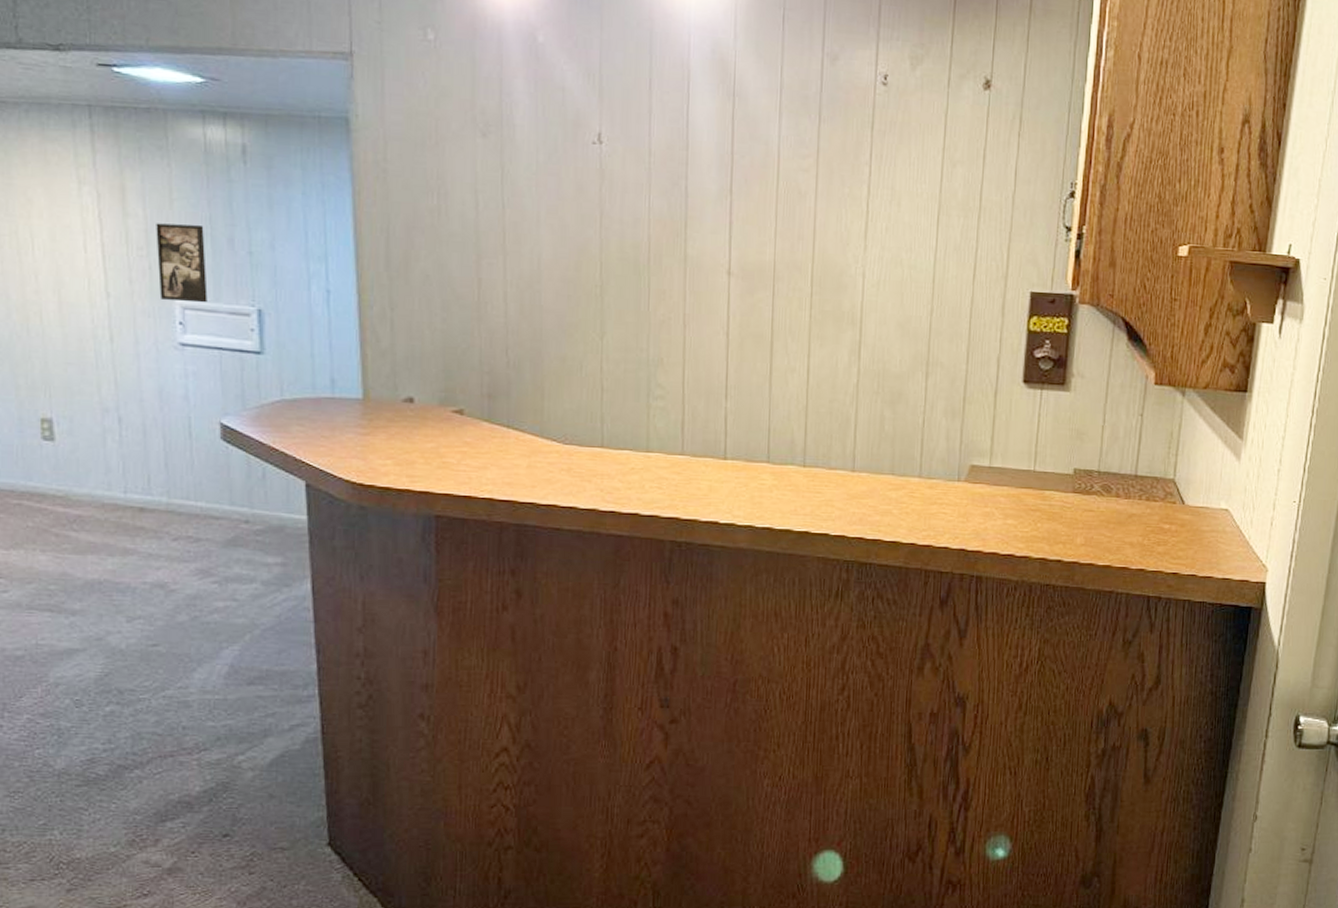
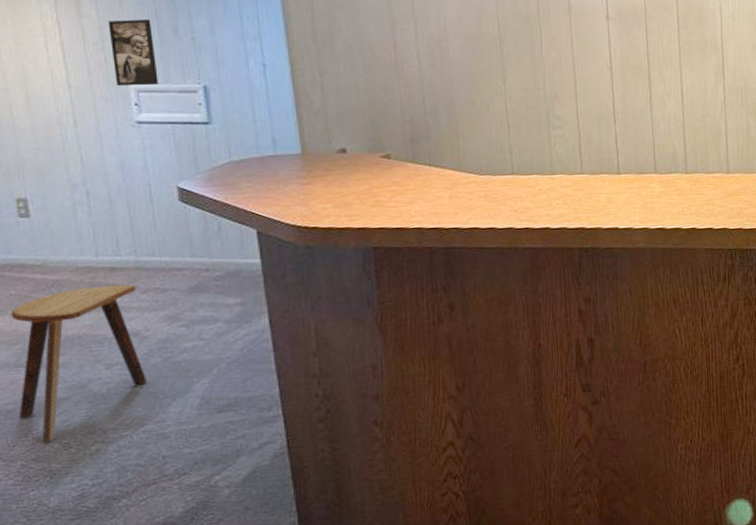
stool: none [26,527,171,697] -> present [10,284,147,443]

